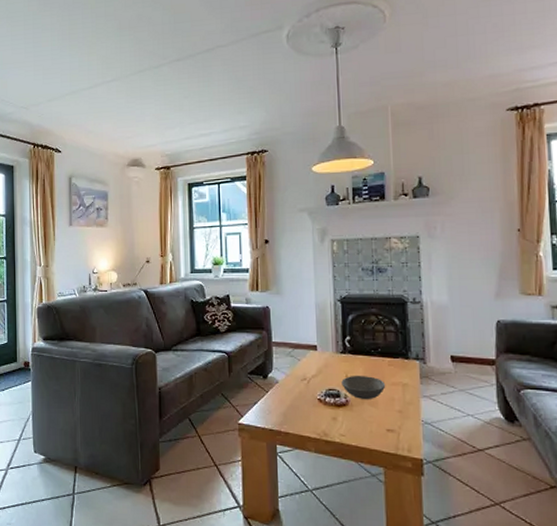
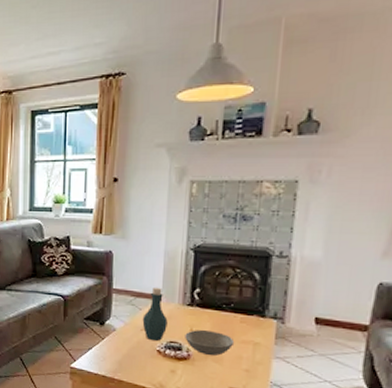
bottle: none [302,337,325,390] -> present [142,287,168,342]

